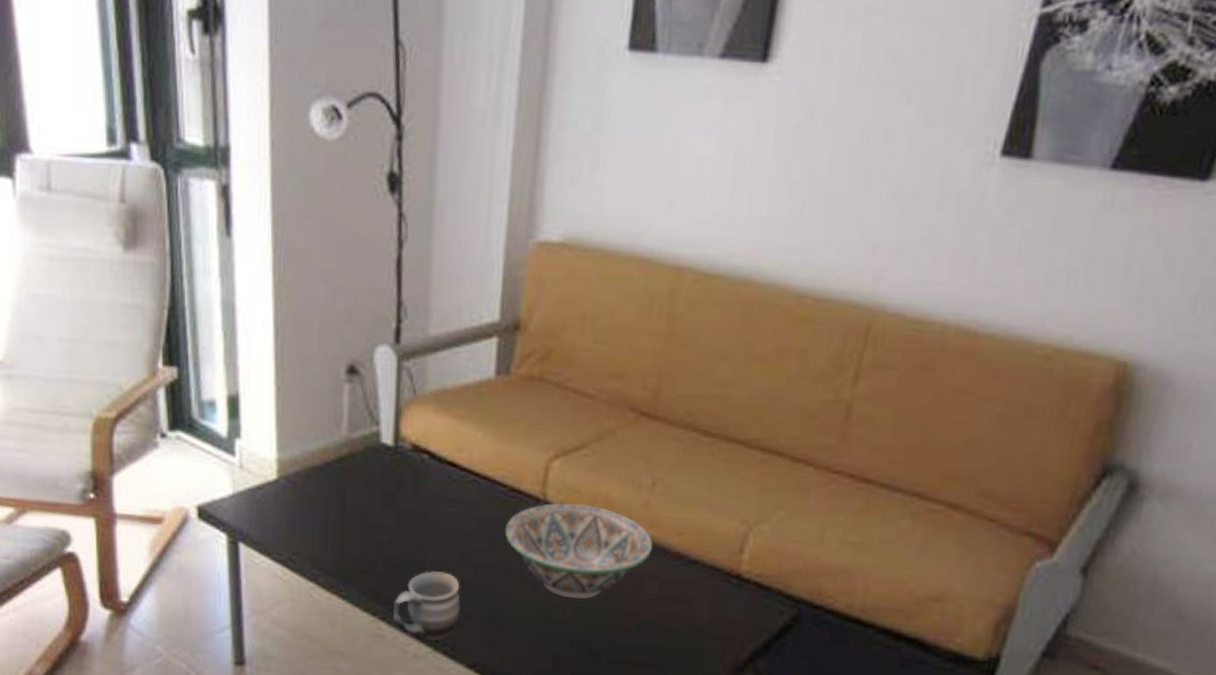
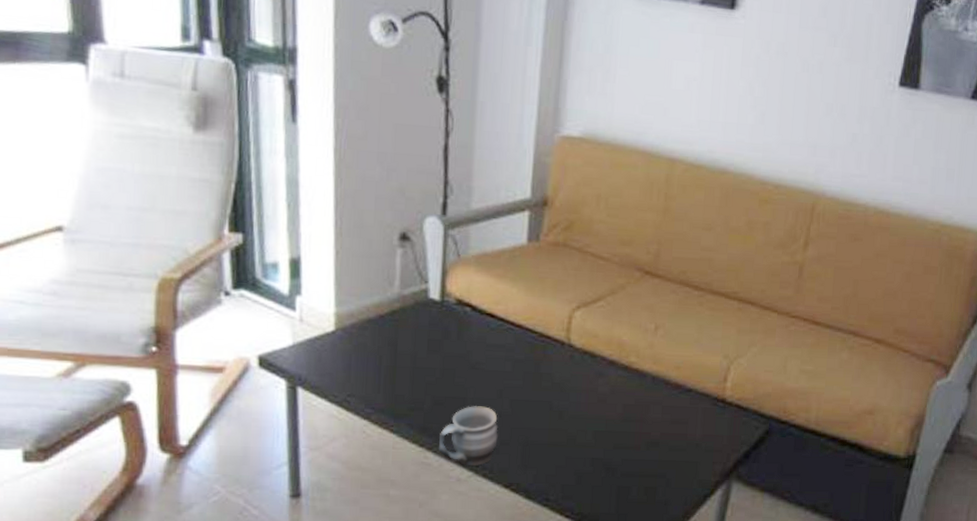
decorative bowl: present [504,502,653,600] -> none [535,344,657,425]

